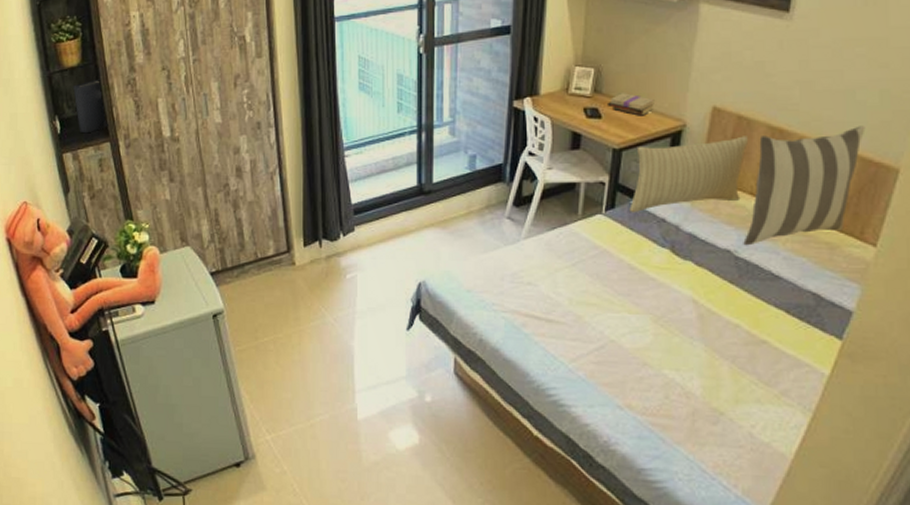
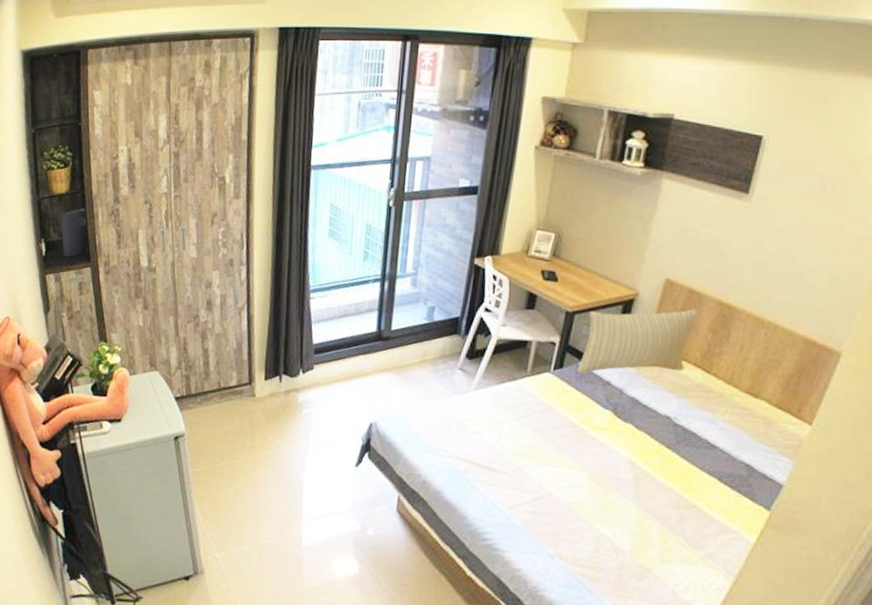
books: present [606,93,654,116] -> none [564,259,610,283]
pillow: present [743,126,866,246] -> none [683,308,812,414]

